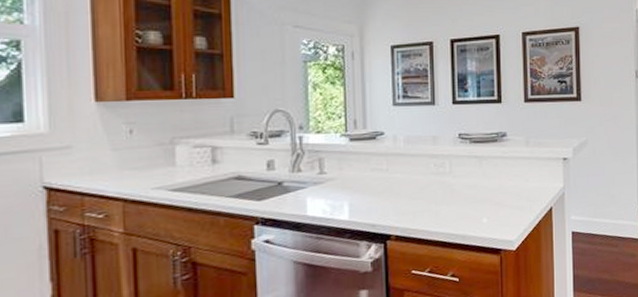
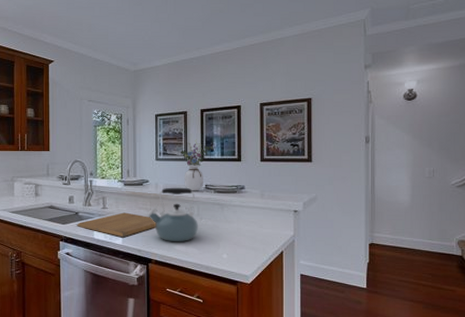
chopping board: none [280,176,396,211] -> present [77,212,157,238]
kettle: none [383,138,451,210] -> present [147,187,198,242]
bouquet: none [425,77,467,143] -> present [180,139,213,191]

